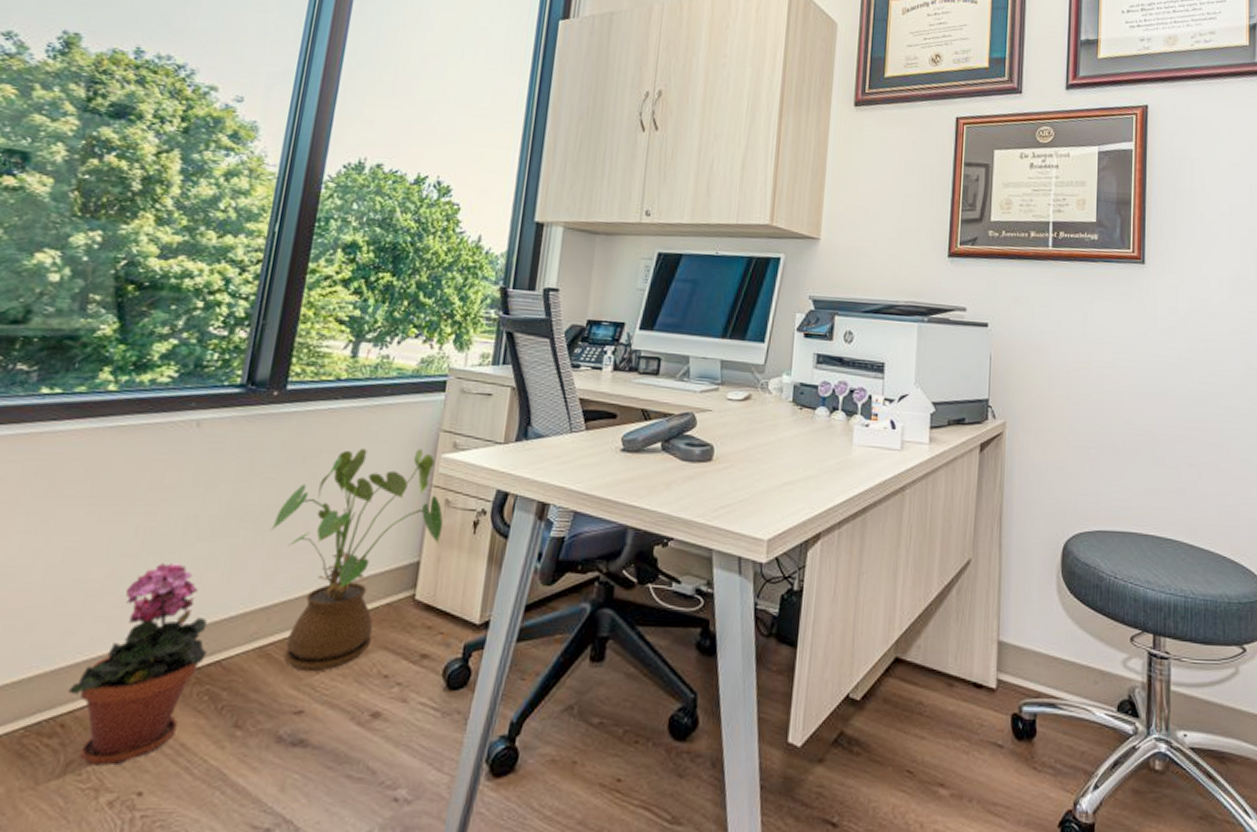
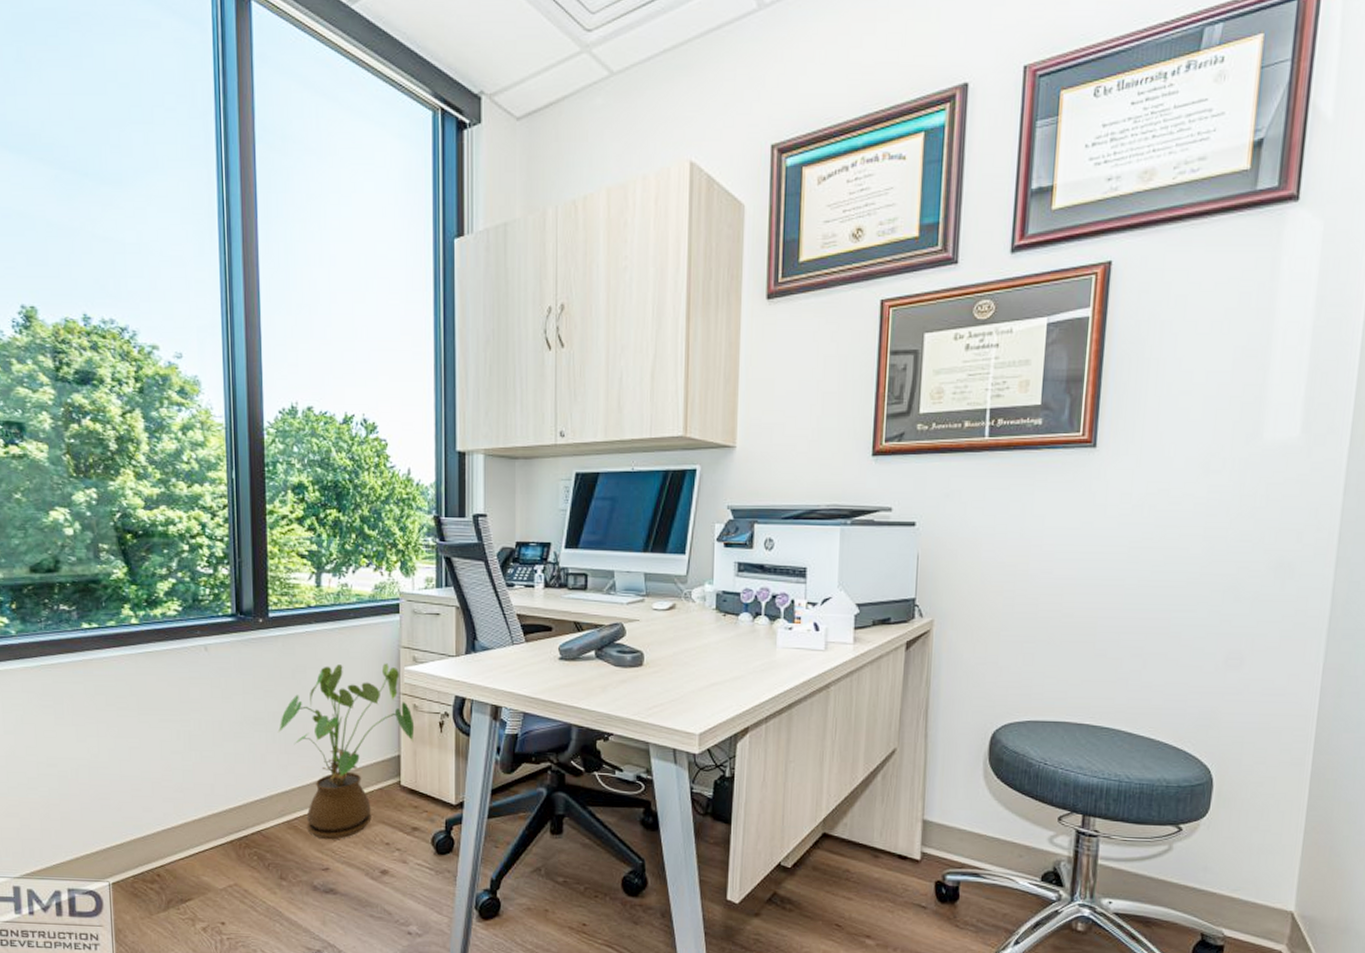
potted plant: present [68,563,208,766] -> none [157,758,250,904]

